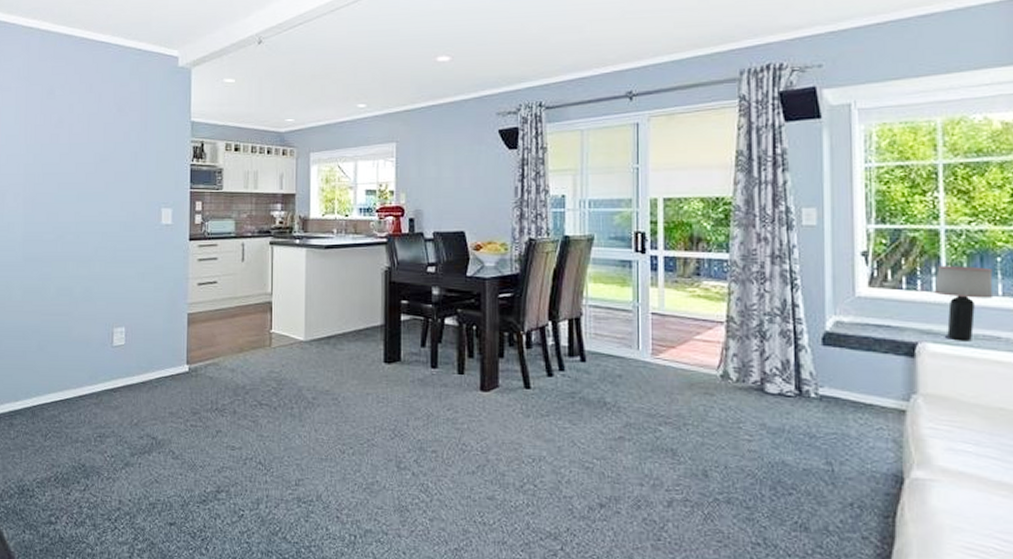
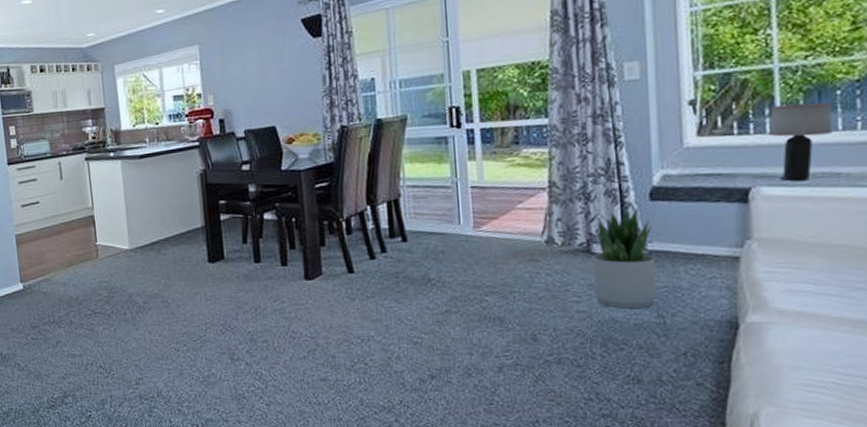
planter: none [766,351,826,454] -> present [593,208,656,309]

